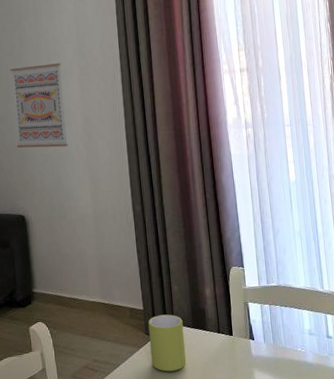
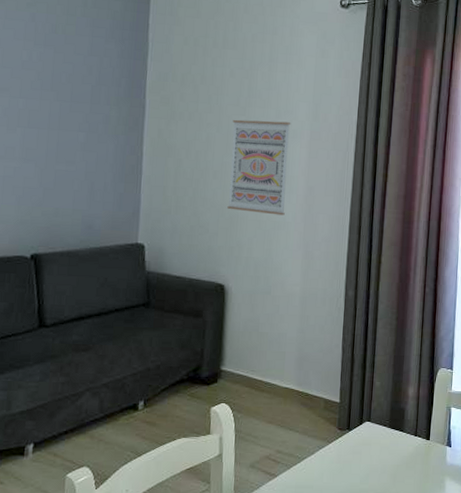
mug: present [148,314,187,372] -> none [339,410,380,471]

